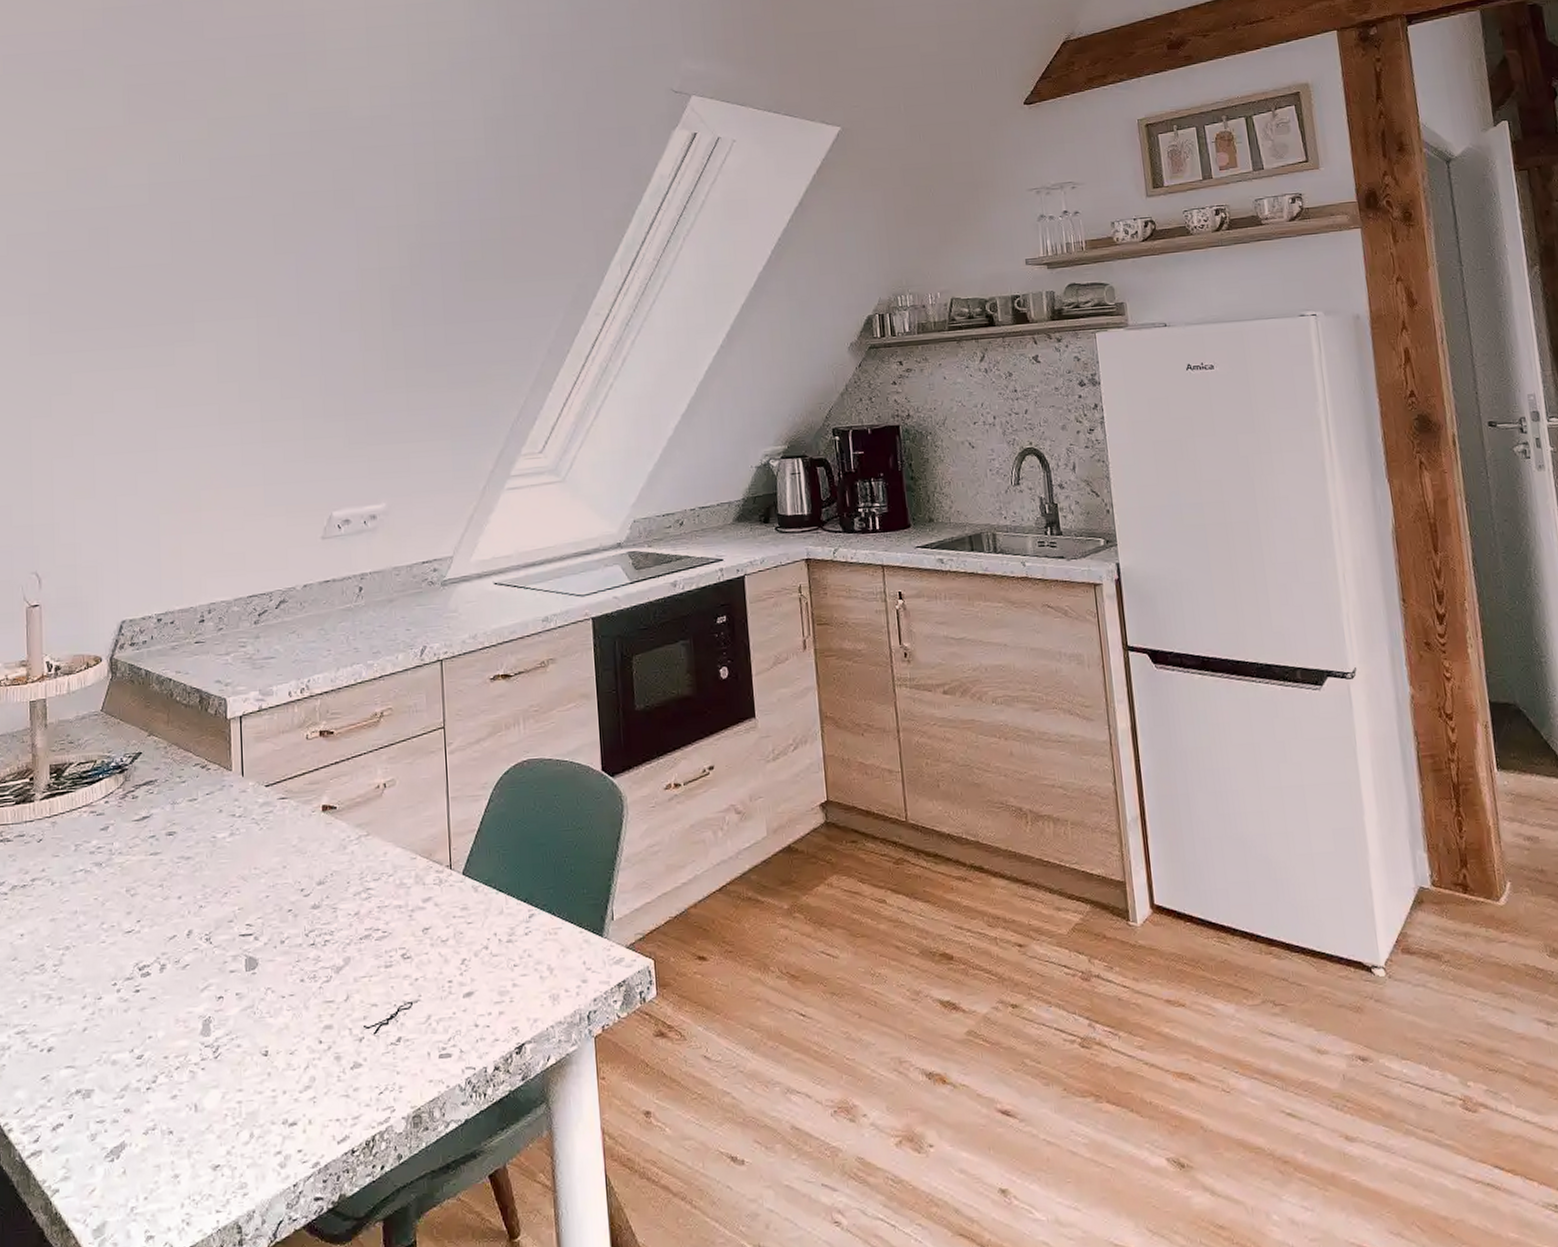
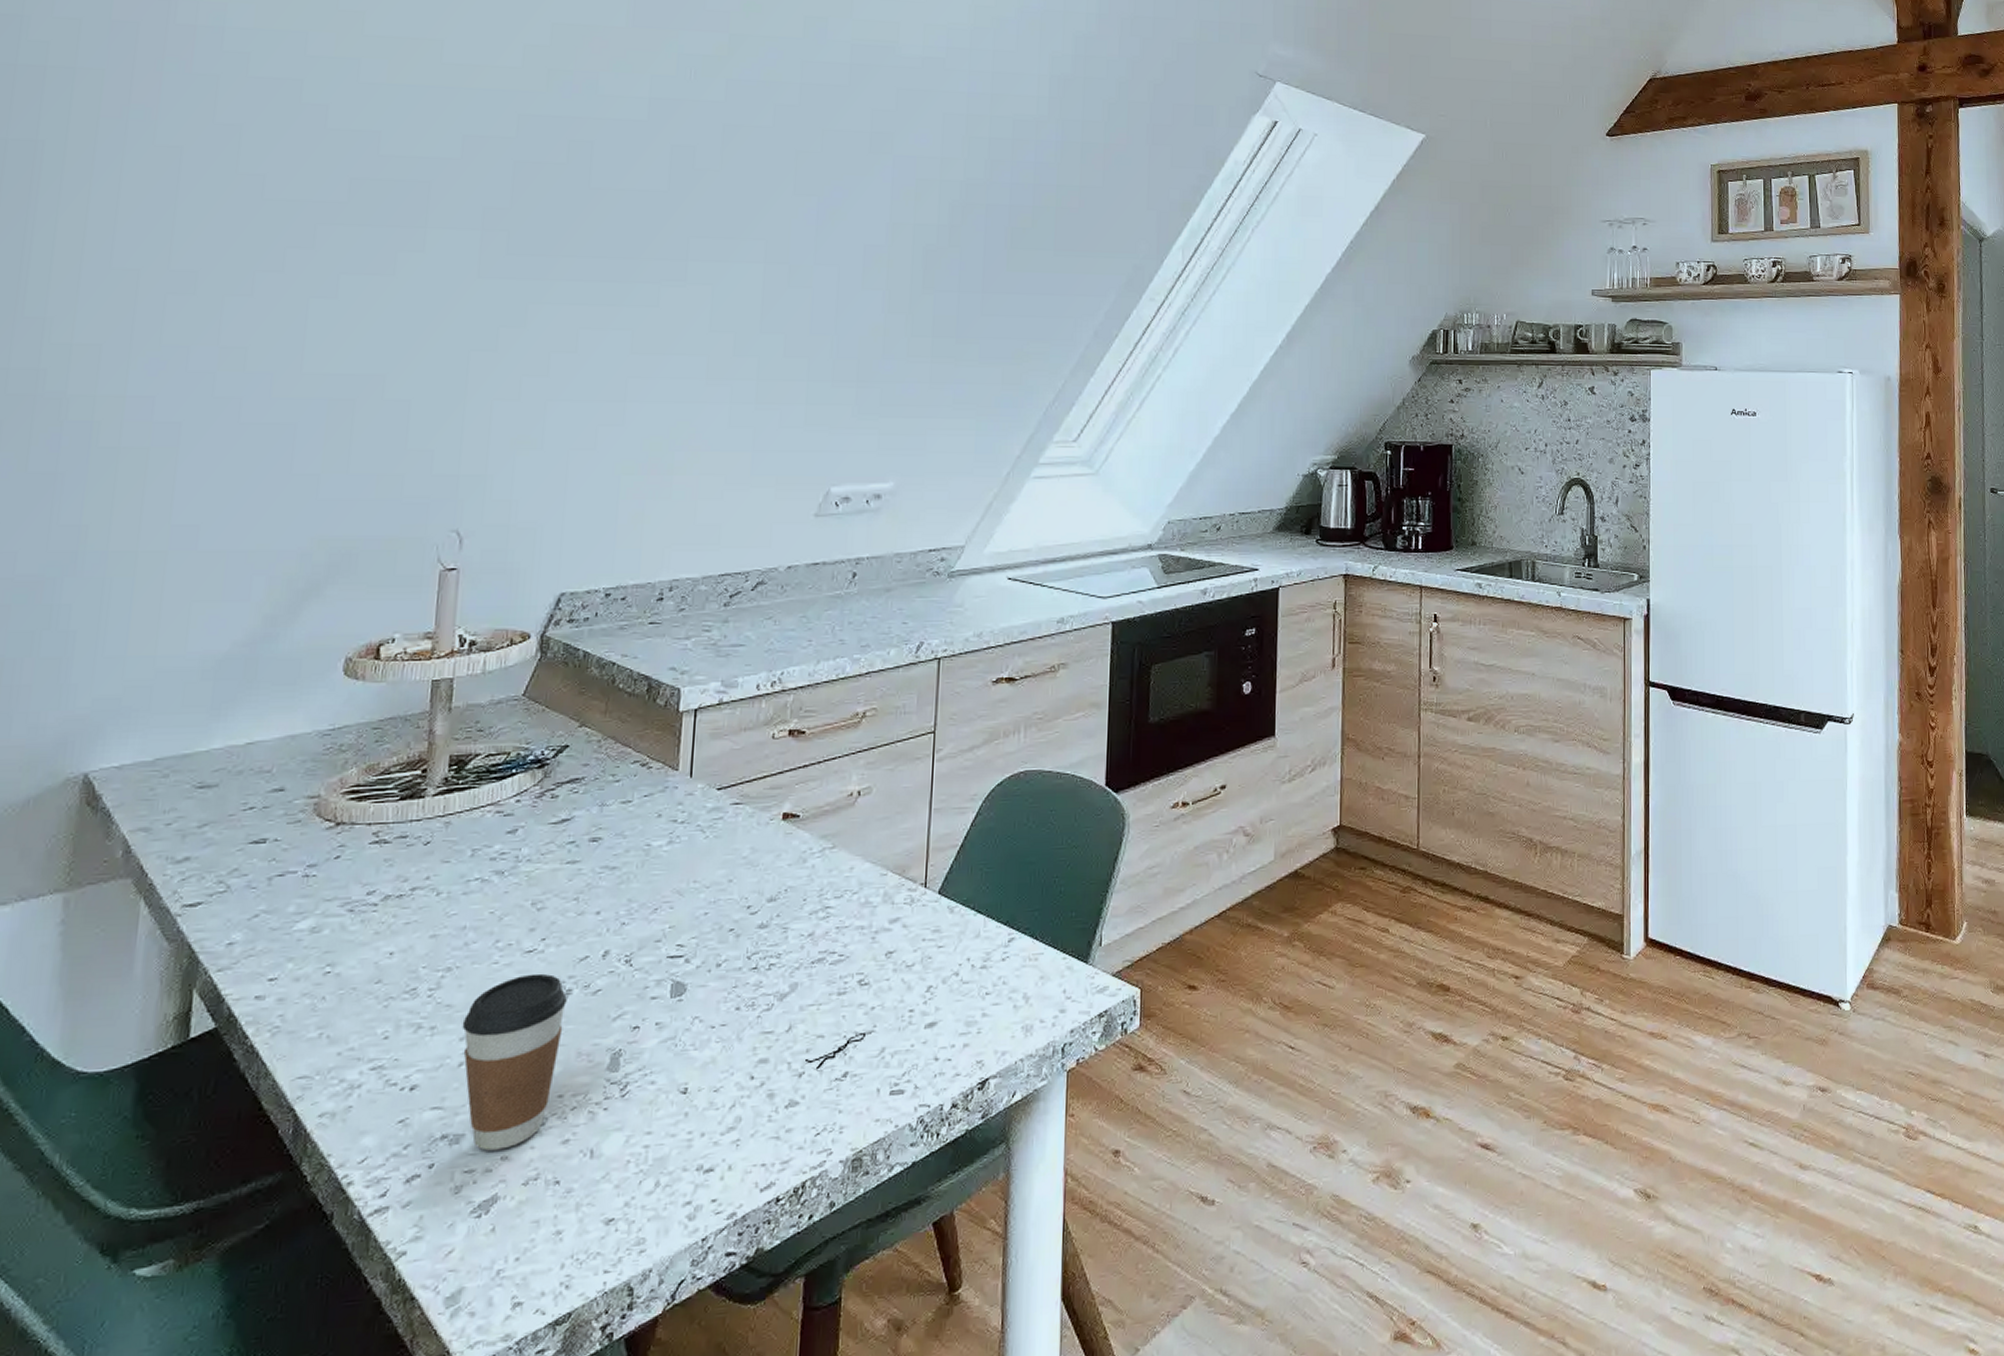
coffee cup: none [82,950,162,1104] -> present [462,973,567,1151]

